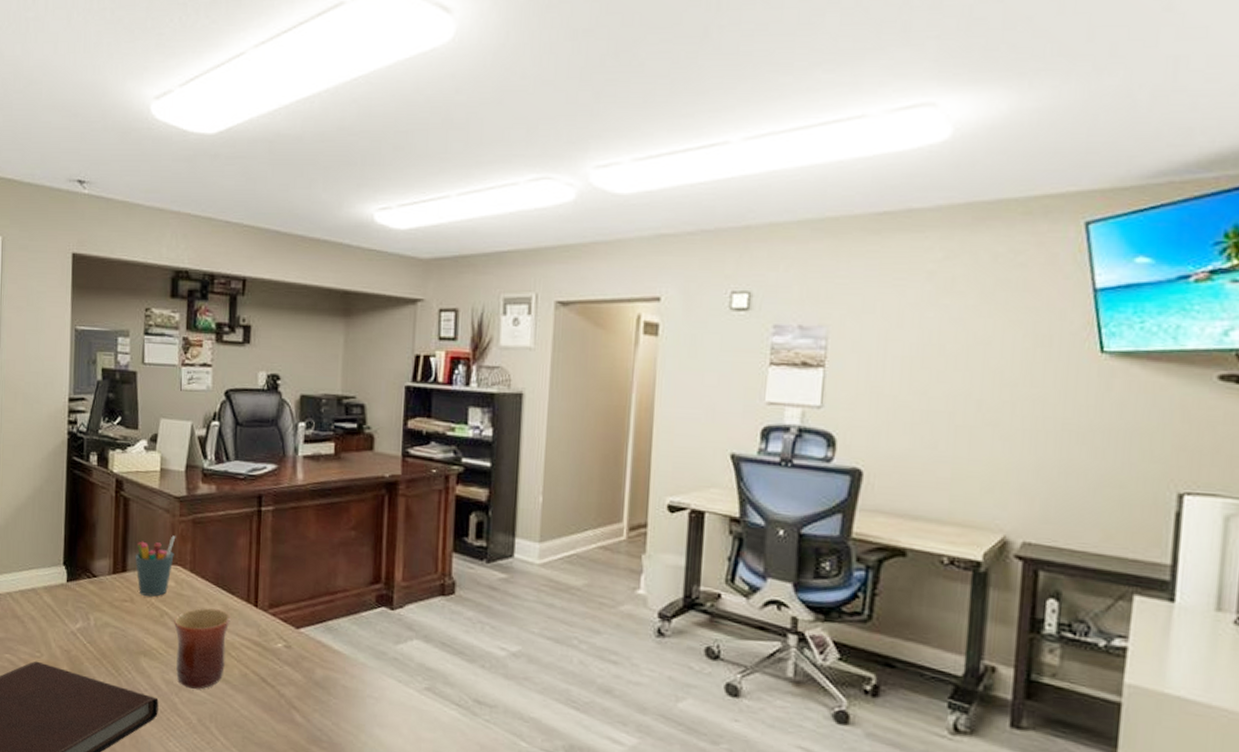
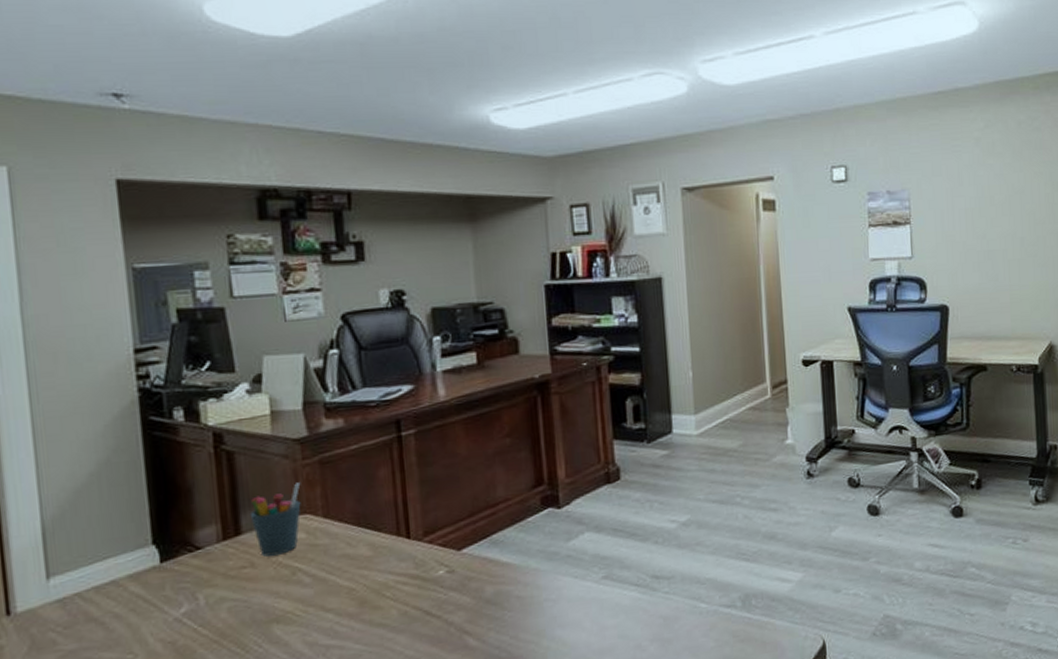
mug: present [173,608,231,689] -> none [309,550,380,645]

